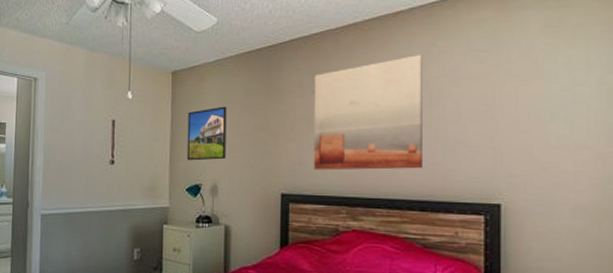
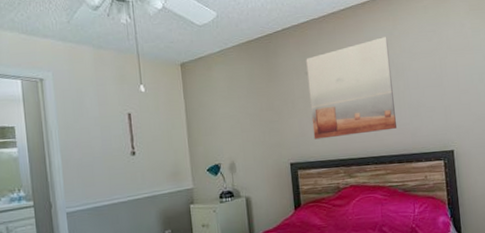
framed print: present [186,106,227,161] -> none [200,91,239,144]

